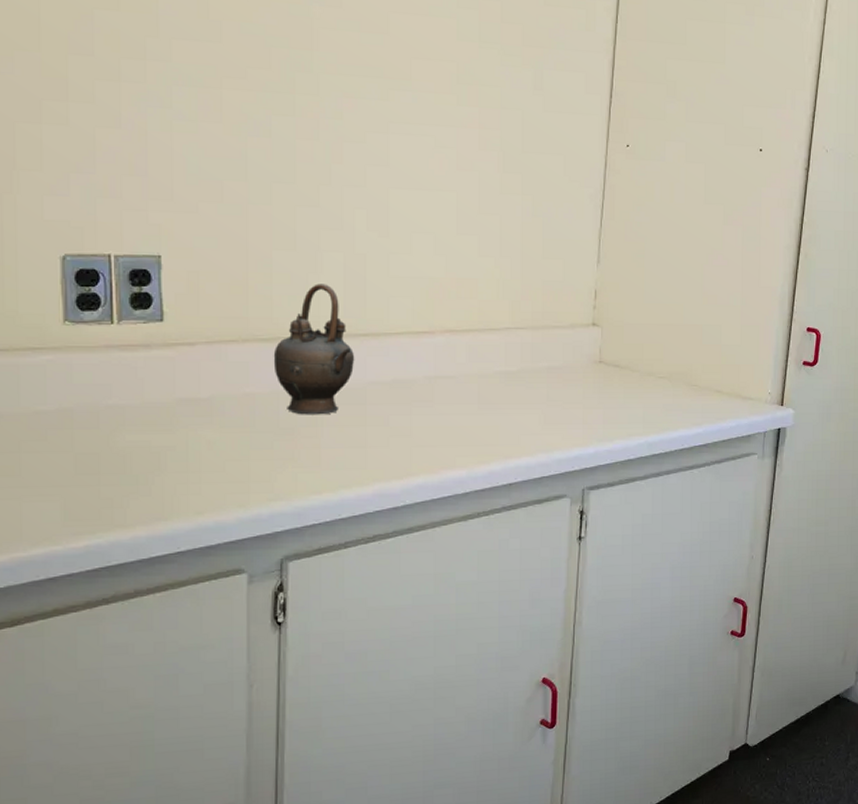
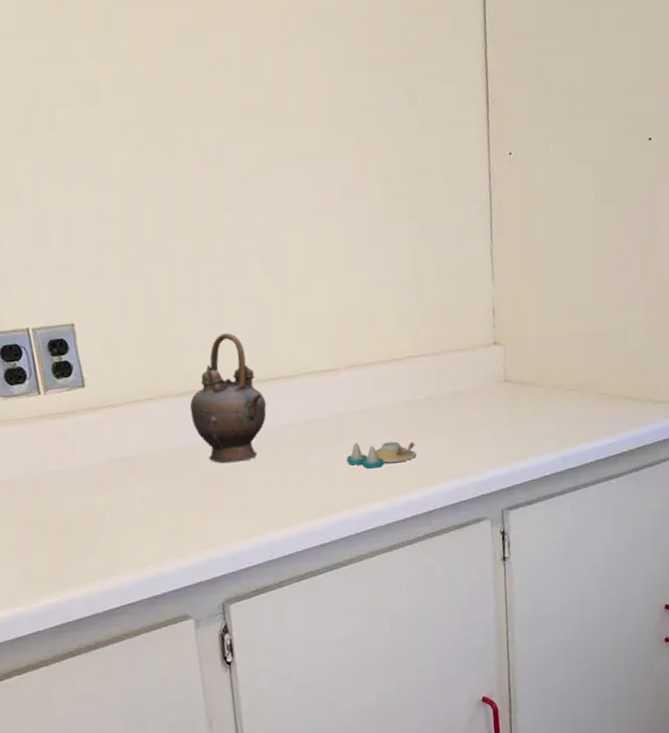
salt and pepper shaker set: none [431,408,503,435] -> present [346,441,416,469]

